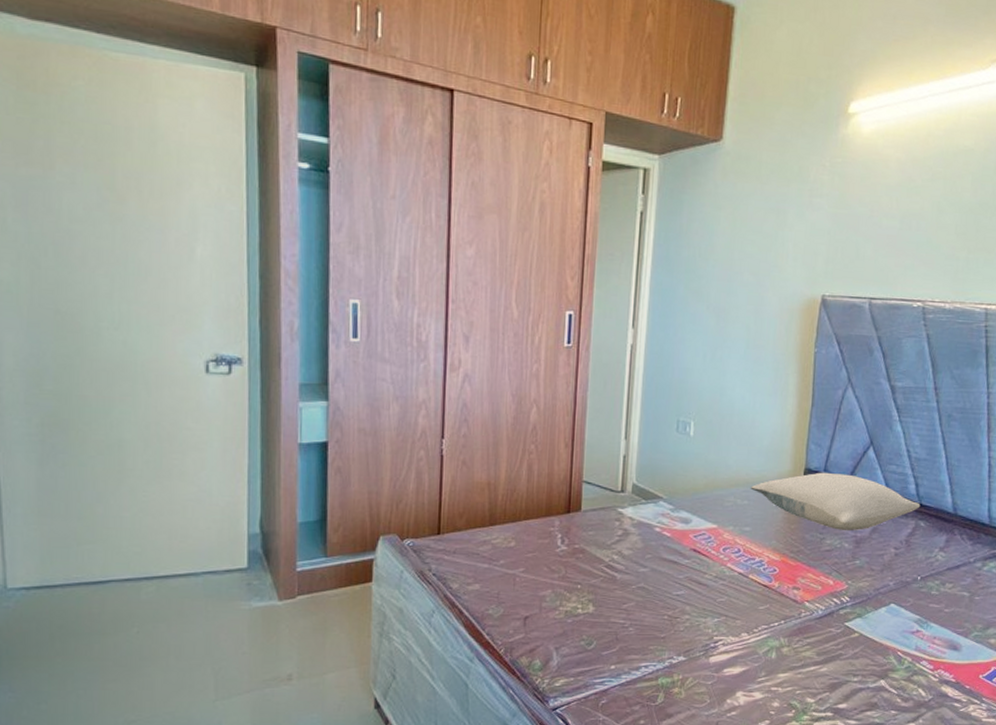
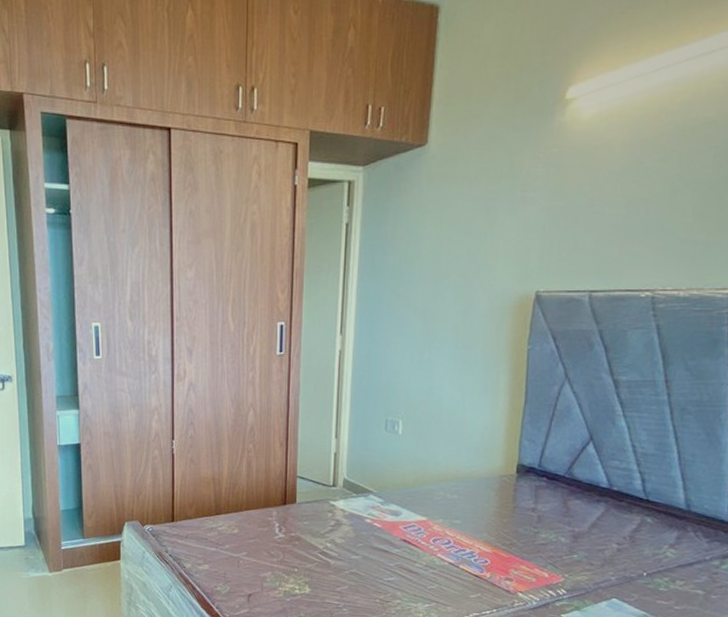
pillow: present [750,472,921,530] -> none [460,468,648,525]

